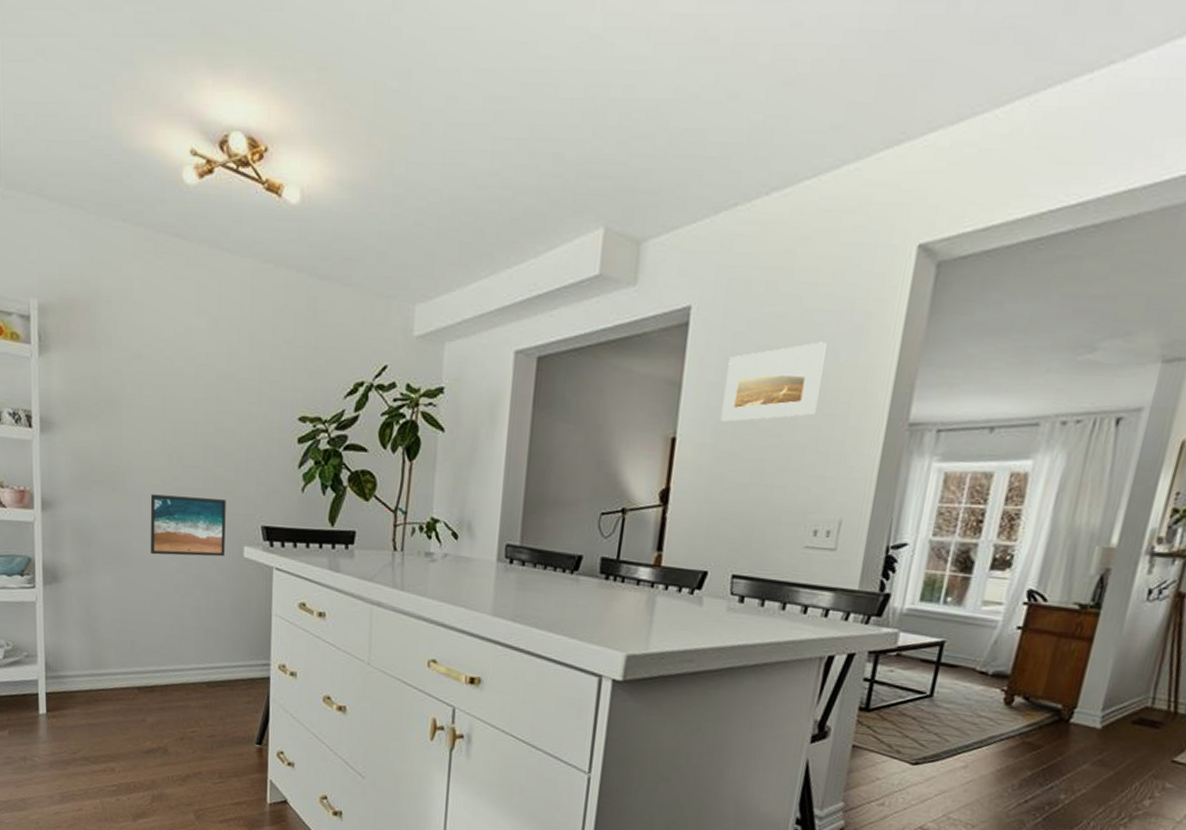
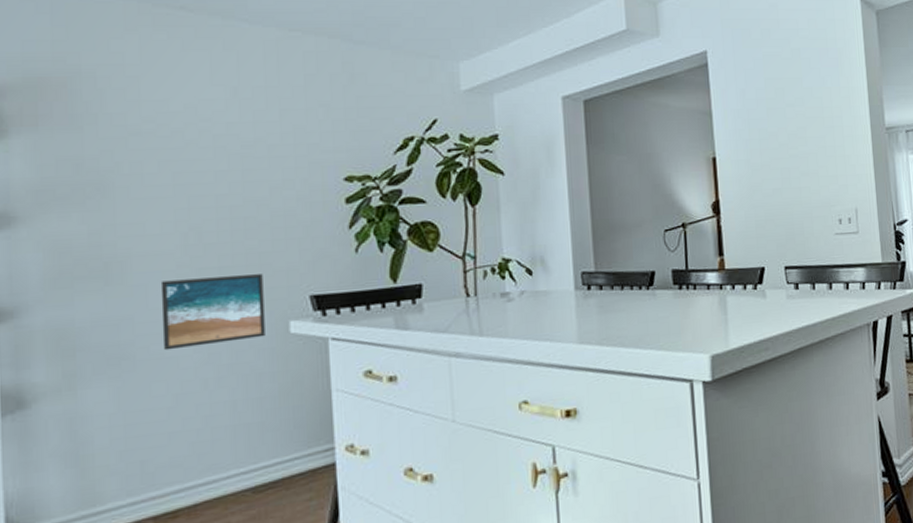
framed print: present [720,342,827,423] -> none [745,72,819,141]

